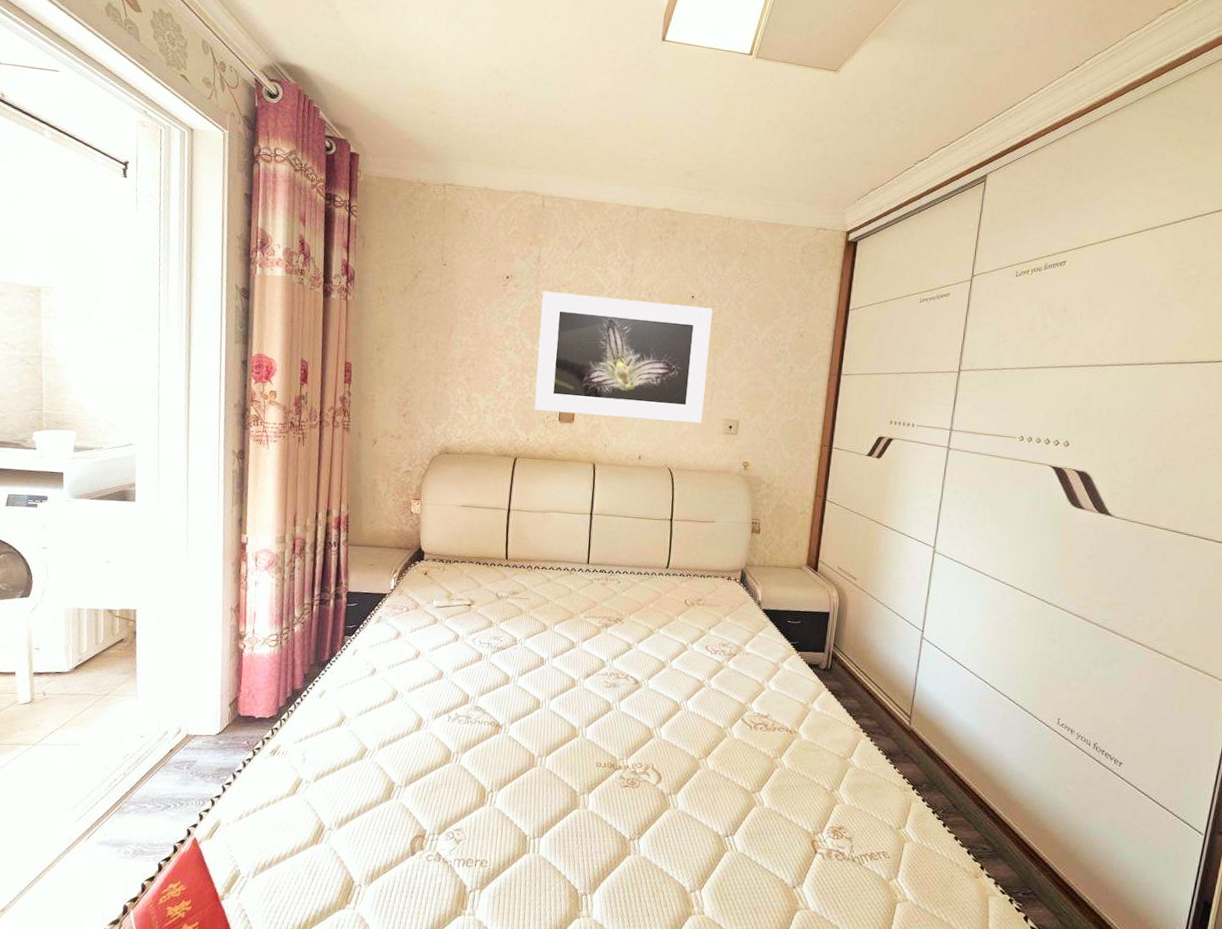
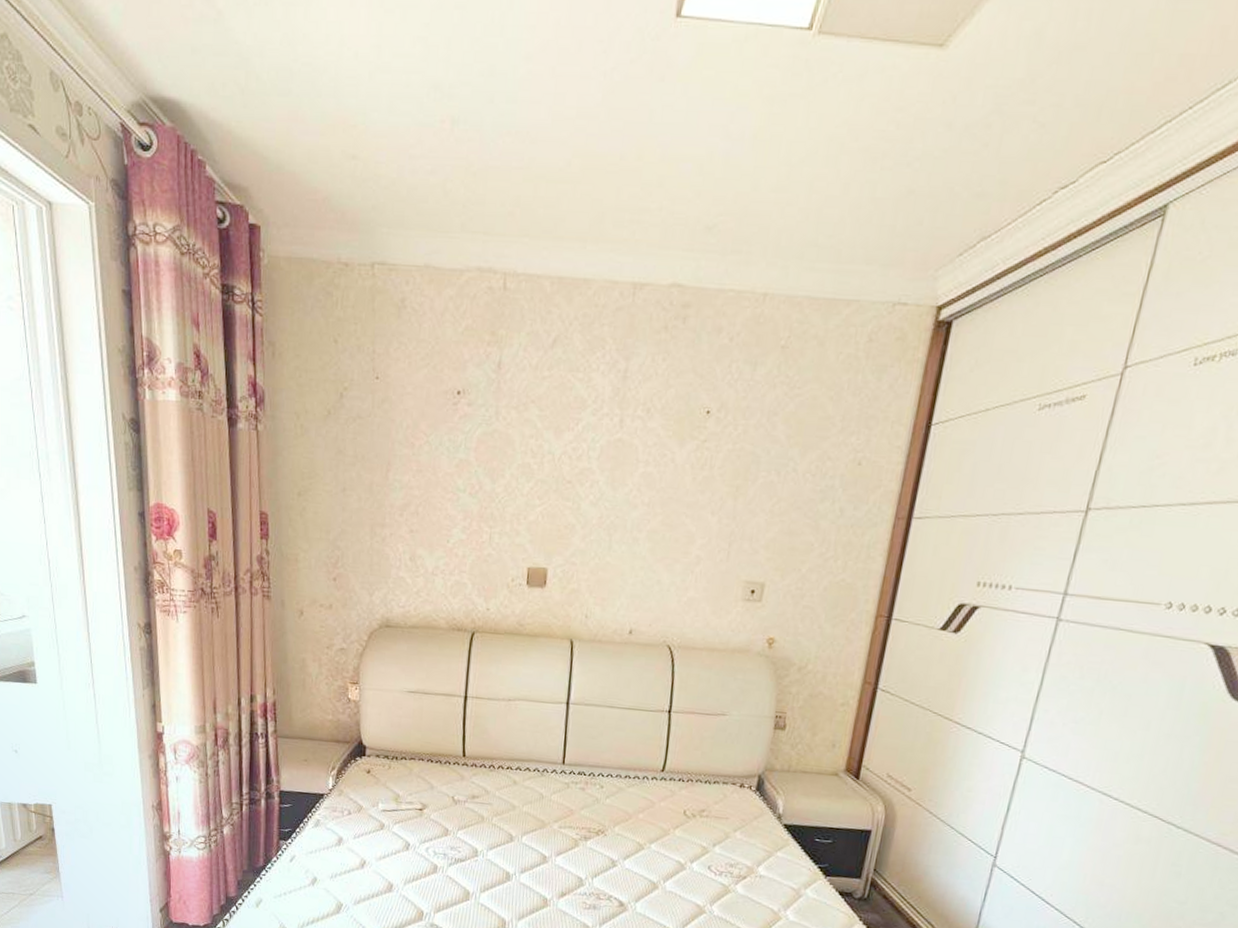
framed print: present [534,291,712,424] -> none [495,410,735,587]

